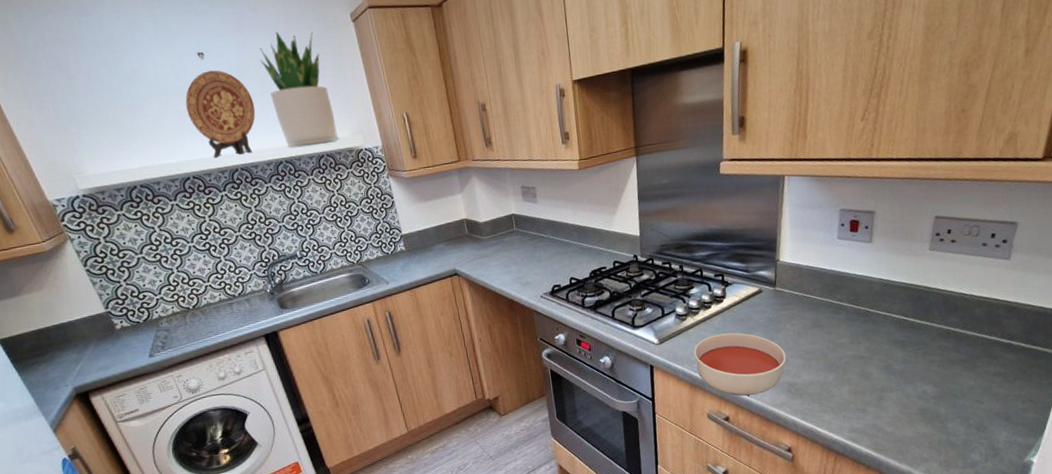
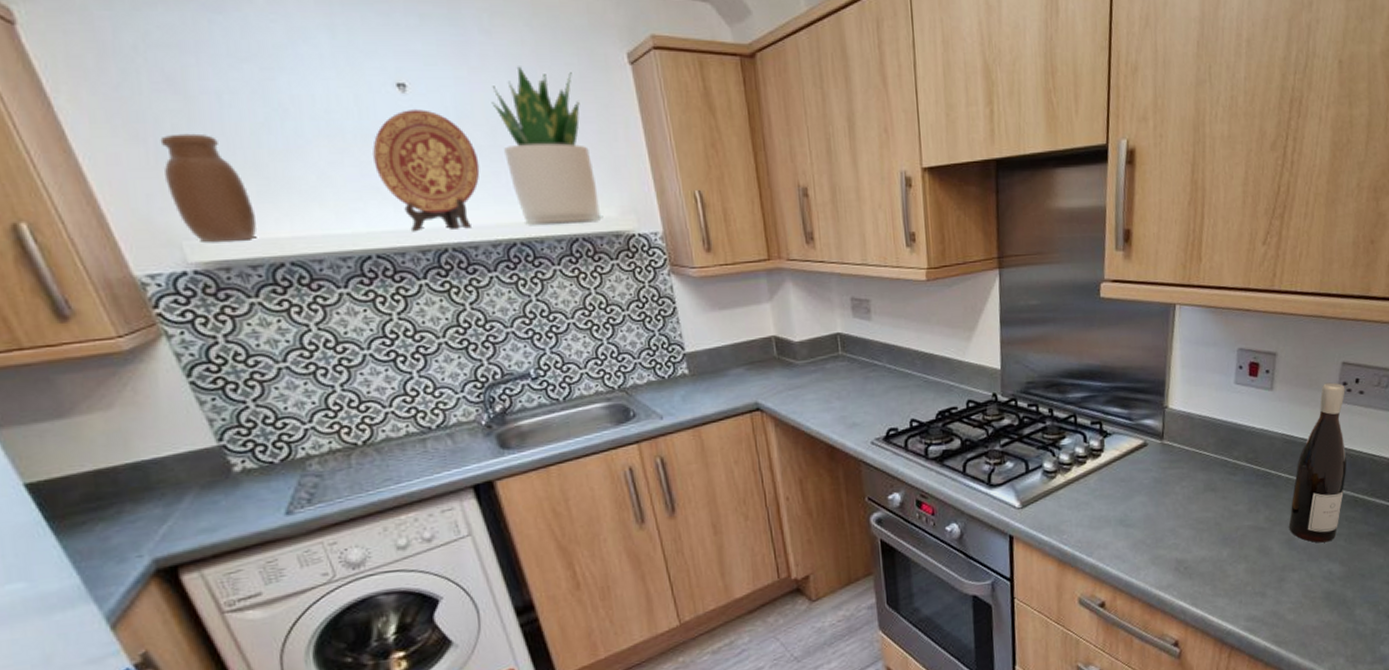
jar: none [56,101,118,176] -> present [160,133,256,244]
bowl: present [693,332,786,397] -> none [1063,495,1174,576]
bottle: none [886,234,940,369] -> present [1288,382,1347,543]

